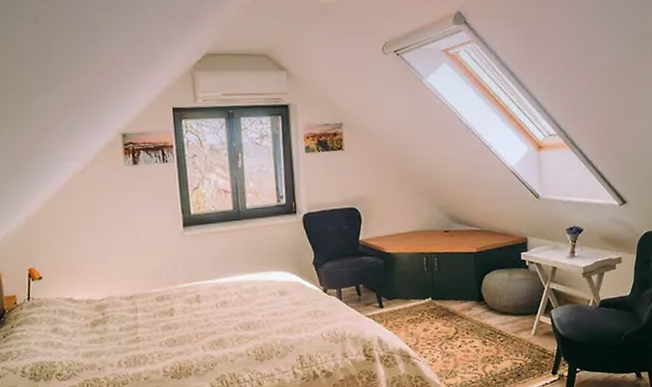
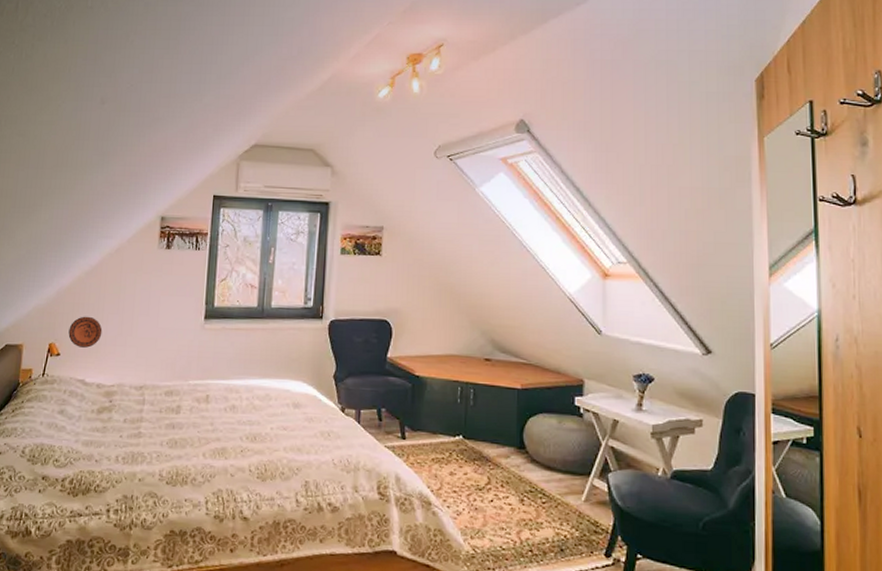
decorative plate: none [46,238,82,269] -> present [68,316,103,348]

